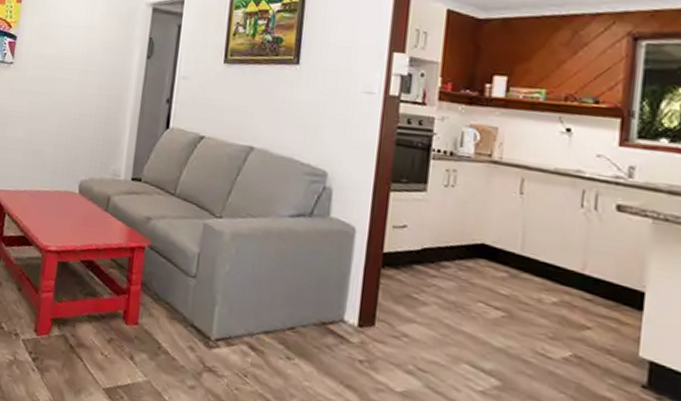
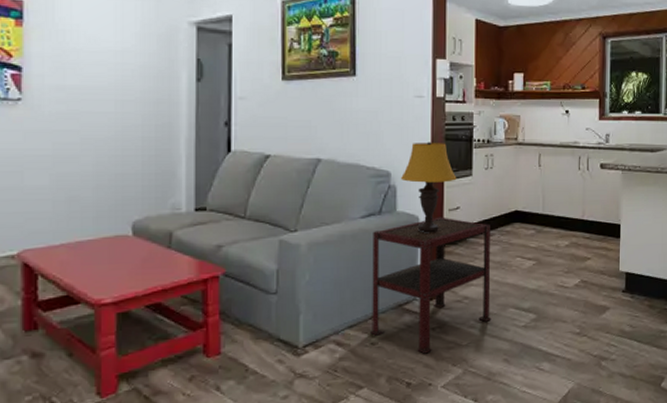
side table: none [287,232,445,389] -> present [370,216,491,354]
table lamp: none [339,143,407,249] -> present [401,142,457,232]

